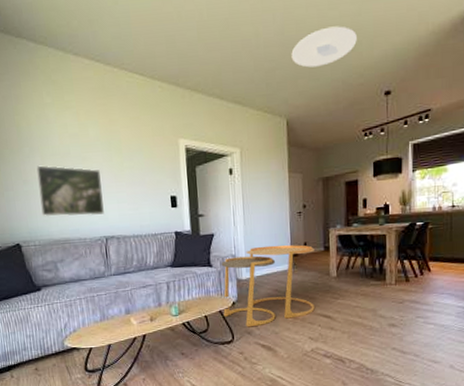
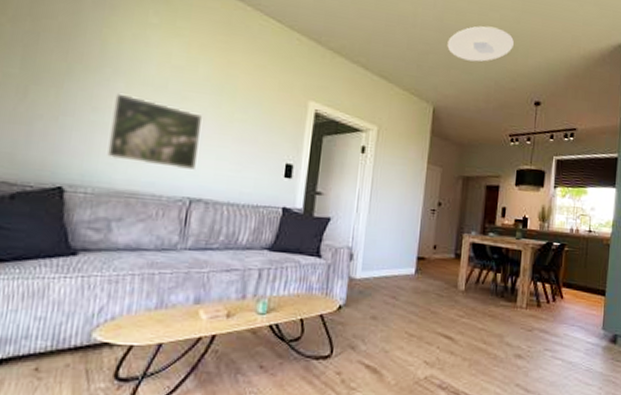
side table: present [221,245,315,327] -> none [324,241,444,341]

